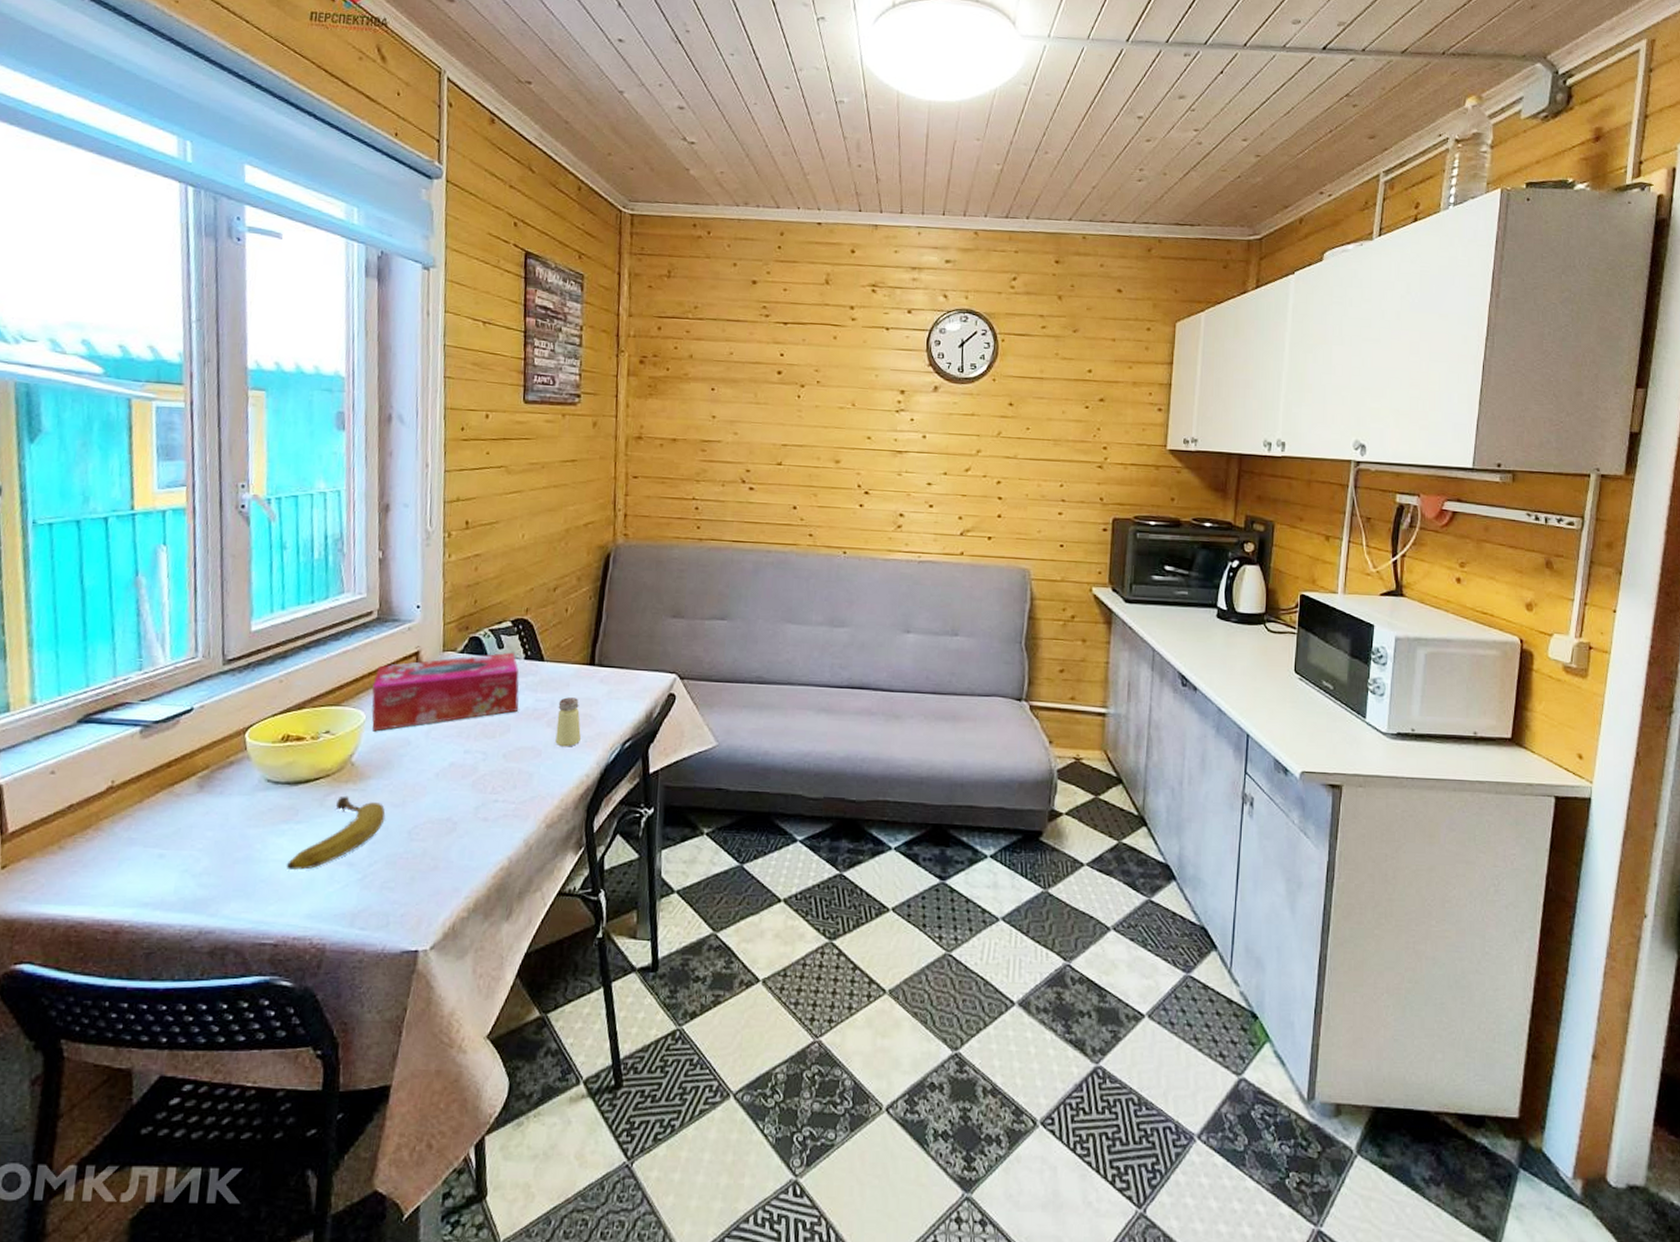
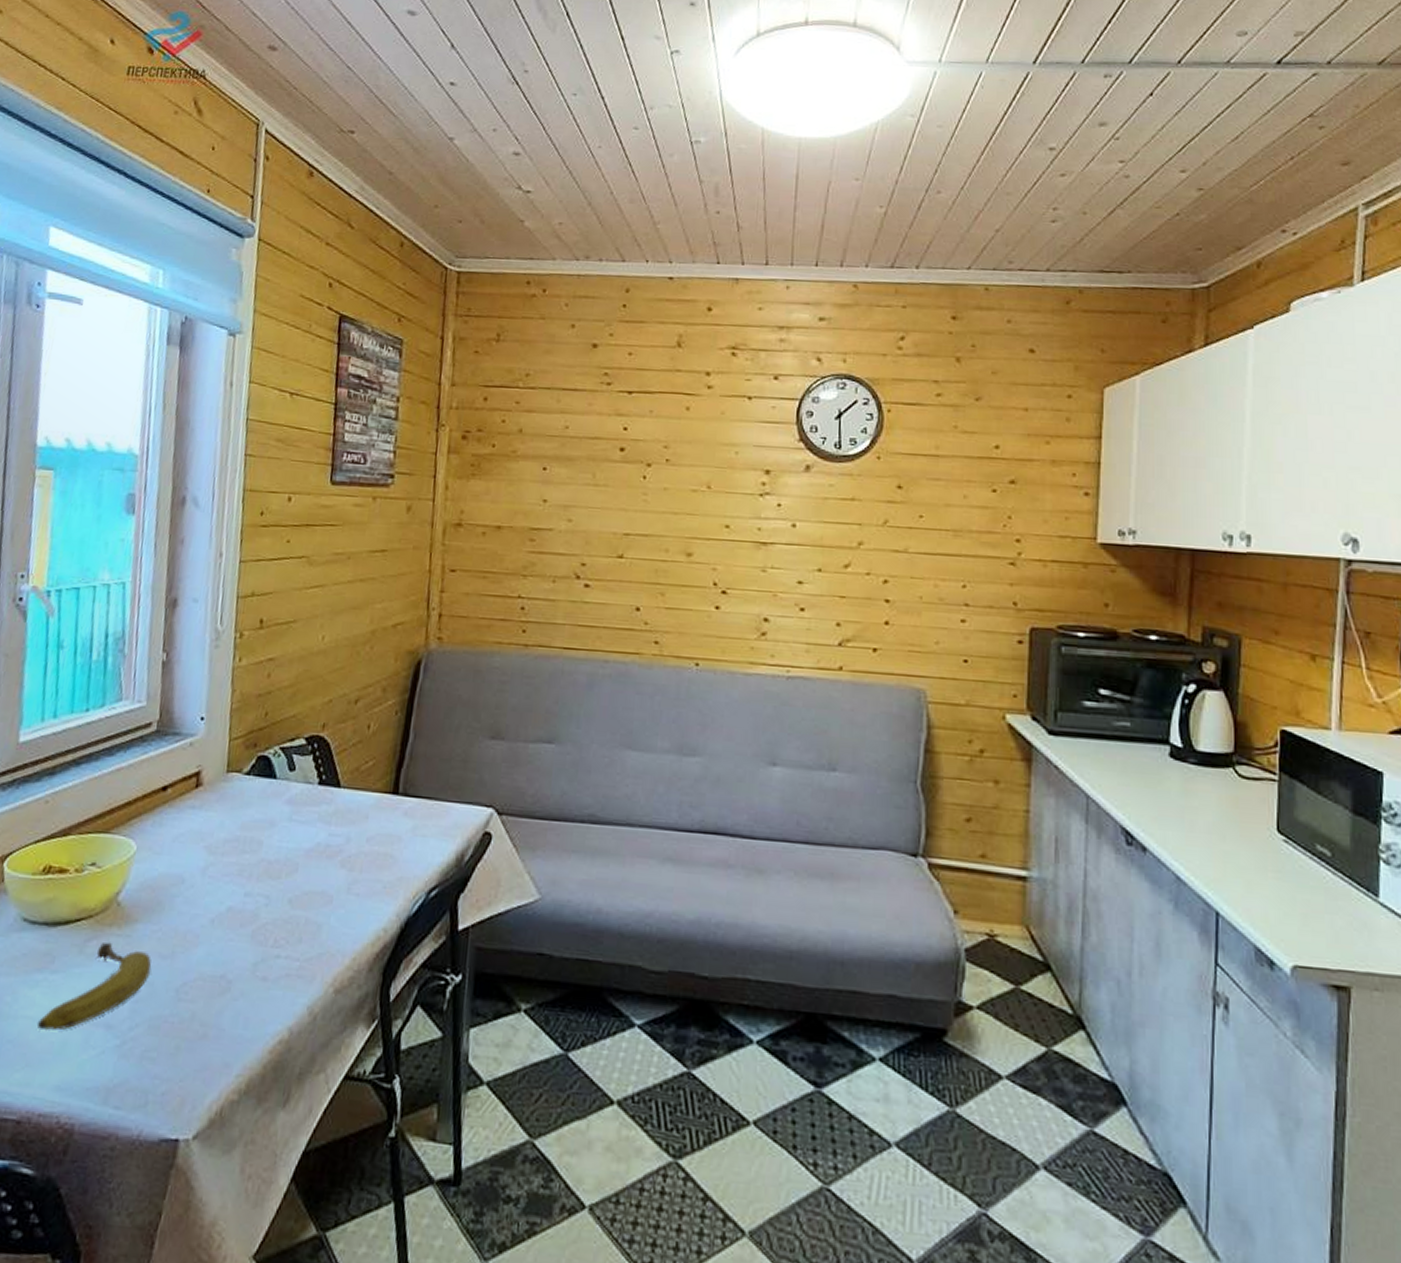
tissue box: present [372,652,519,732] -> none [143,775,312,866]
saltshaker: present [555,697,581,747] -> none [349,832,380,894]

